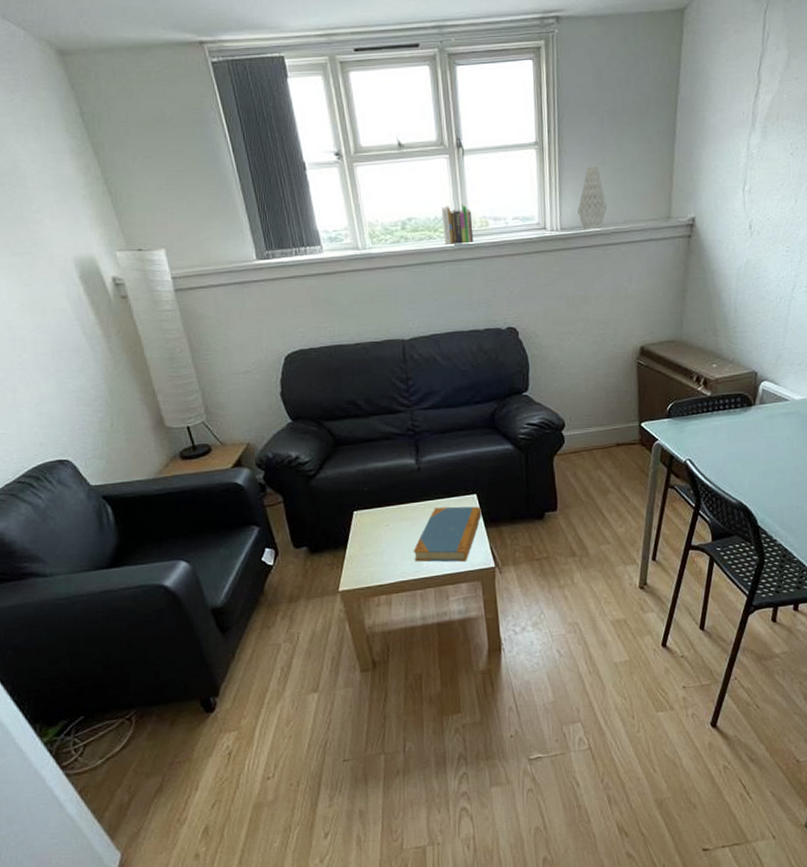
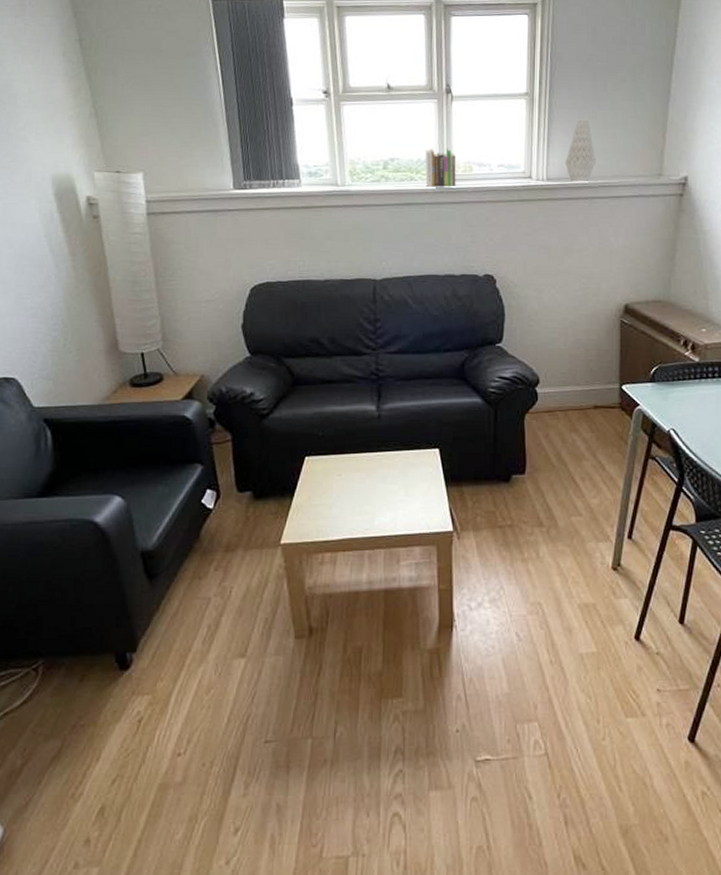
book: present [413,506,482,562] -> none [365,460,443,522]

